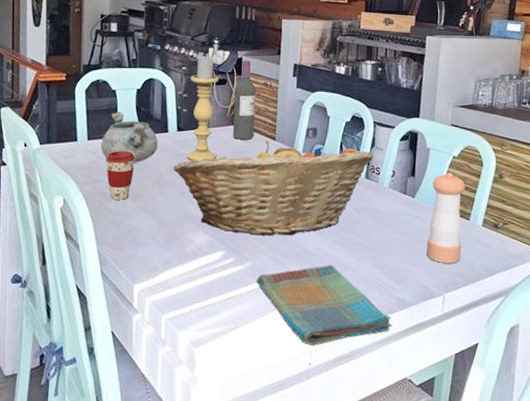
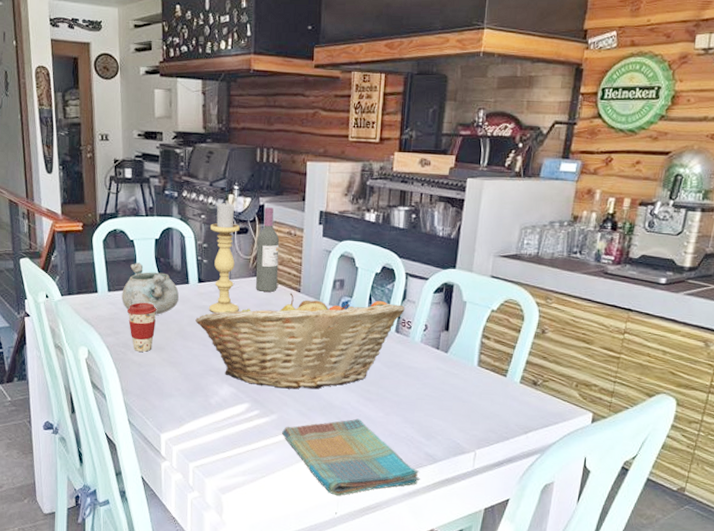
pepper shaker: present [426,172,465,264] -> none [458,327,503,420]

